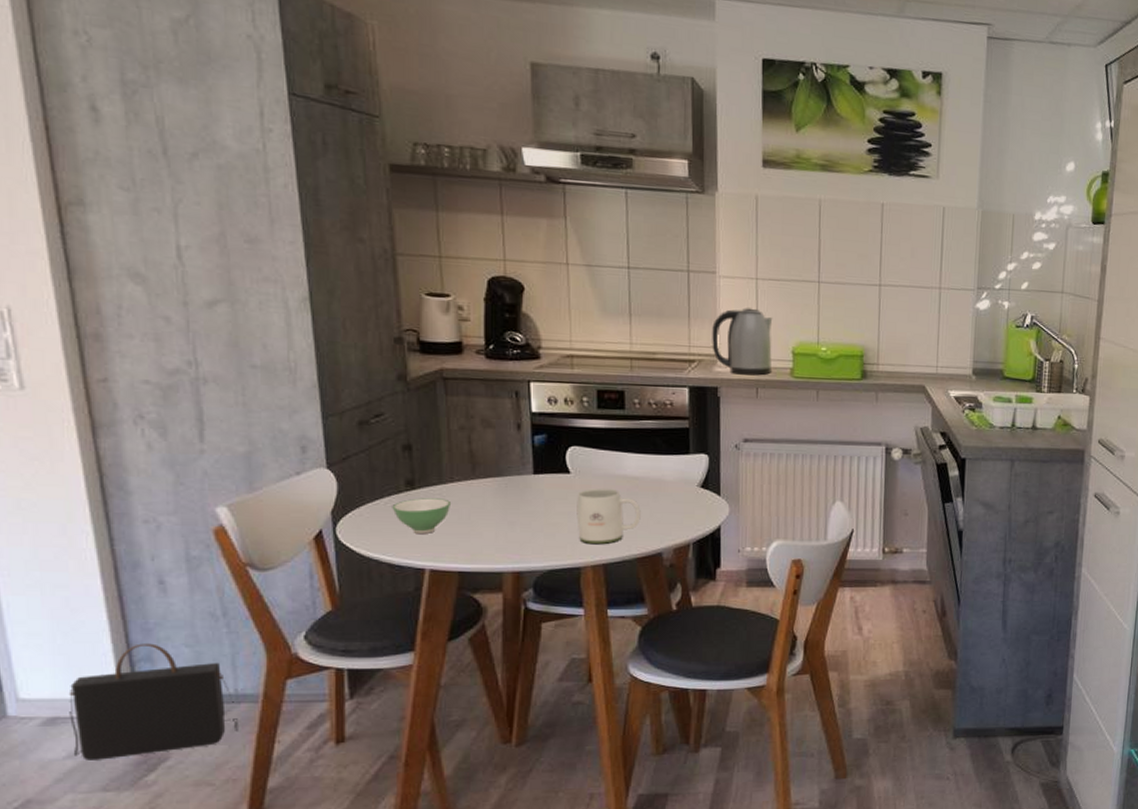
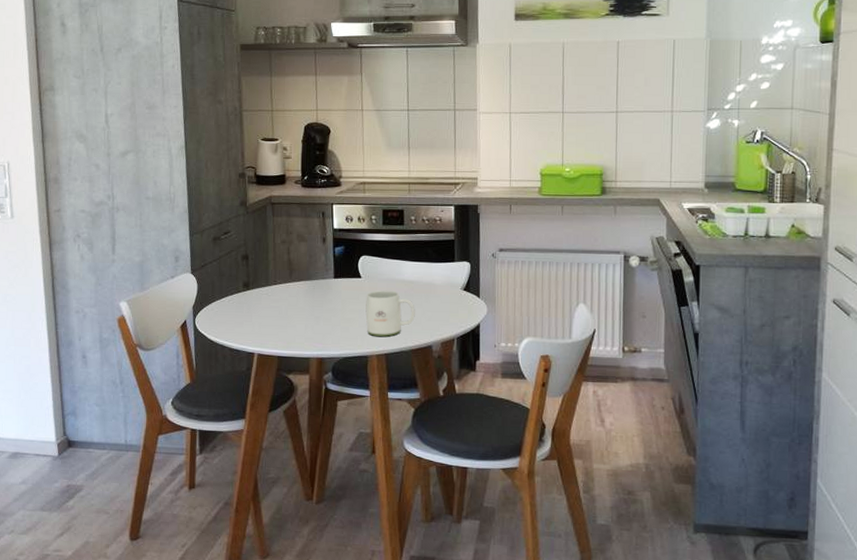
shopping bag: present [68,643,238,760] -> none [25,401,126,487]
bowl: present [392,498,452,535] -> none [233,297,275,326]
kettle: present [712,308,773,376] -> none [473,137,524,194]

